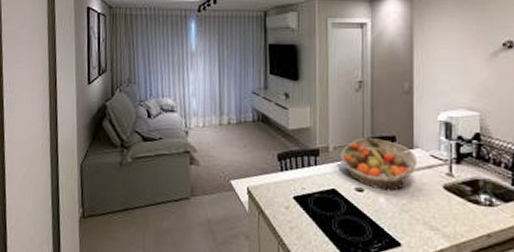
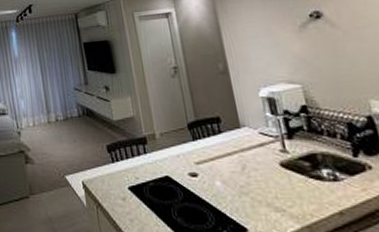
fruit basket: present [339,138,417,191] -> none [167,121,248,174]

